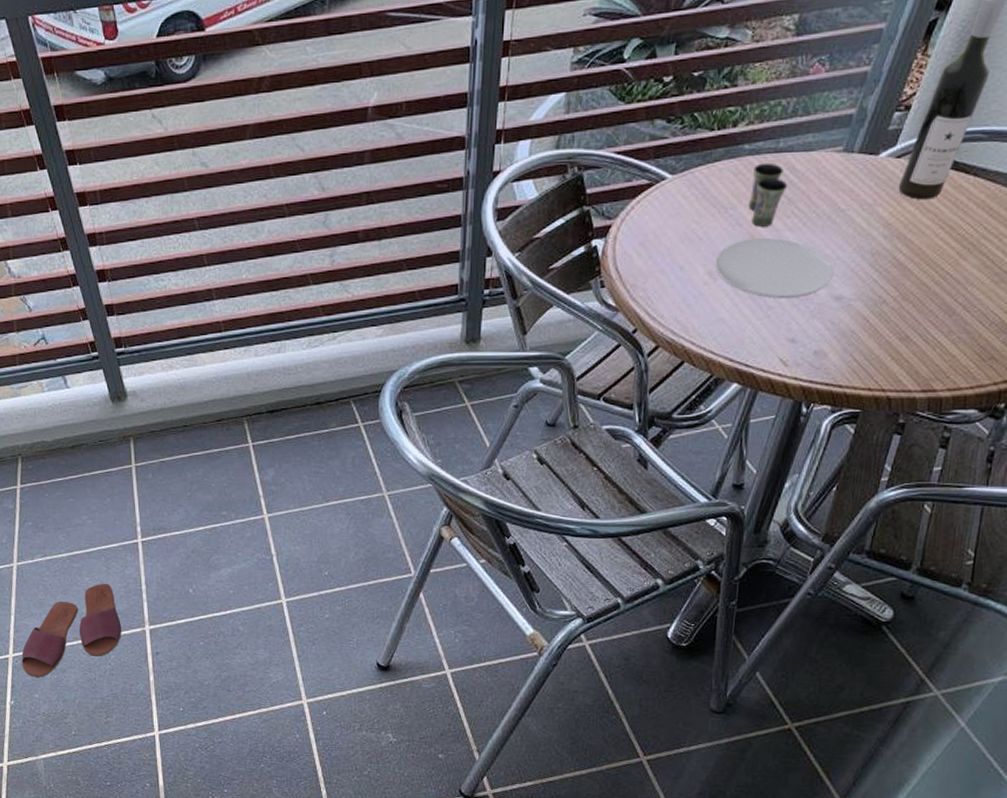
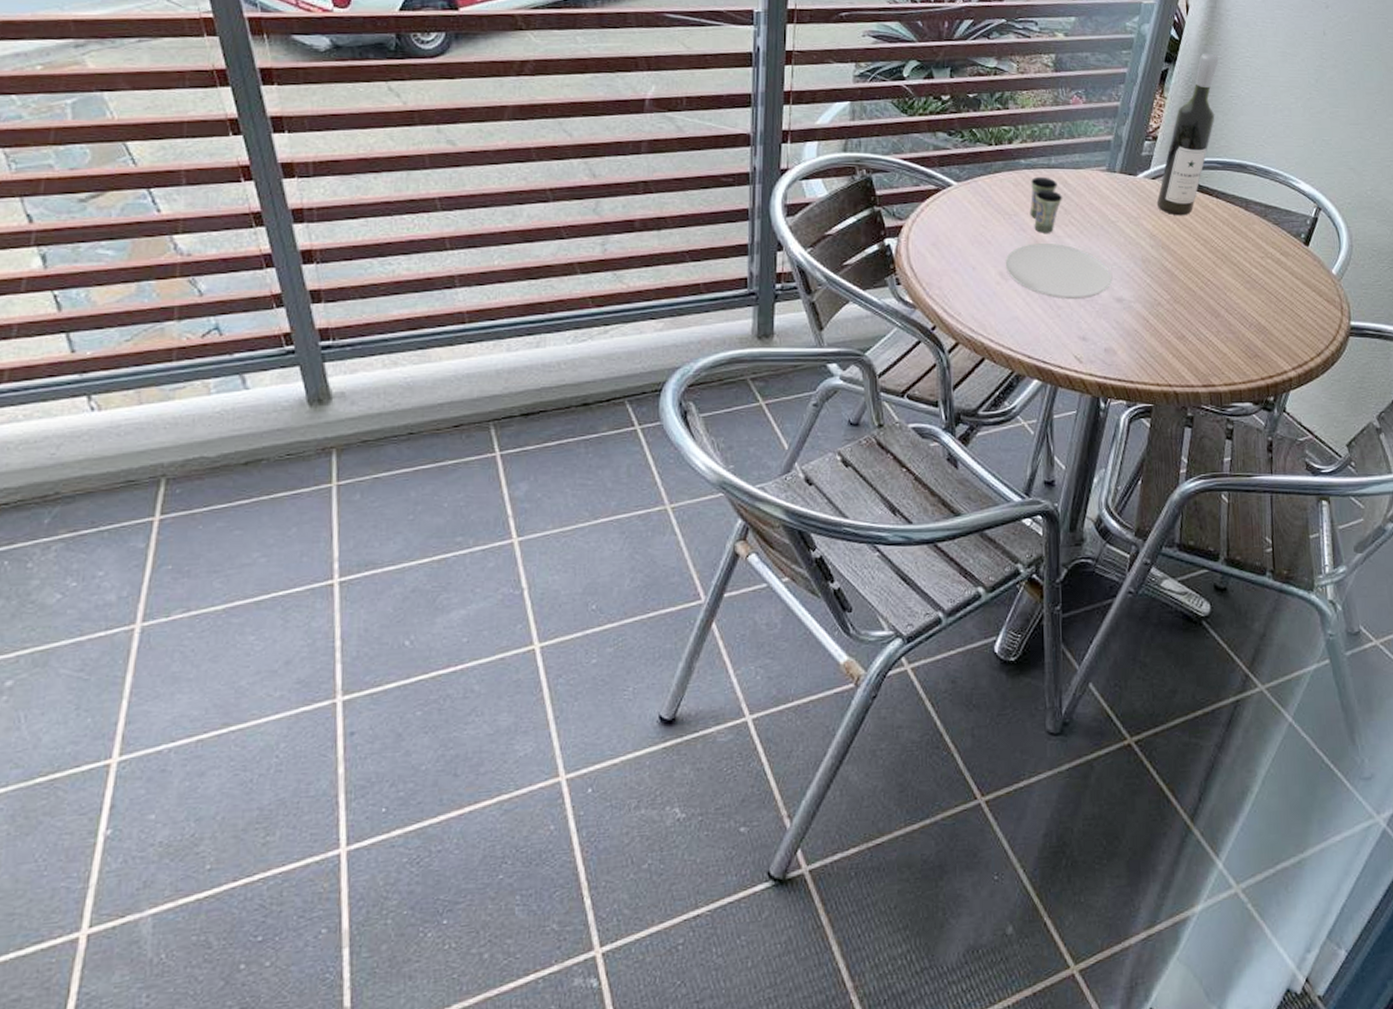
slippers: present [21,583,121,677] -> none [132,642,299,789]

